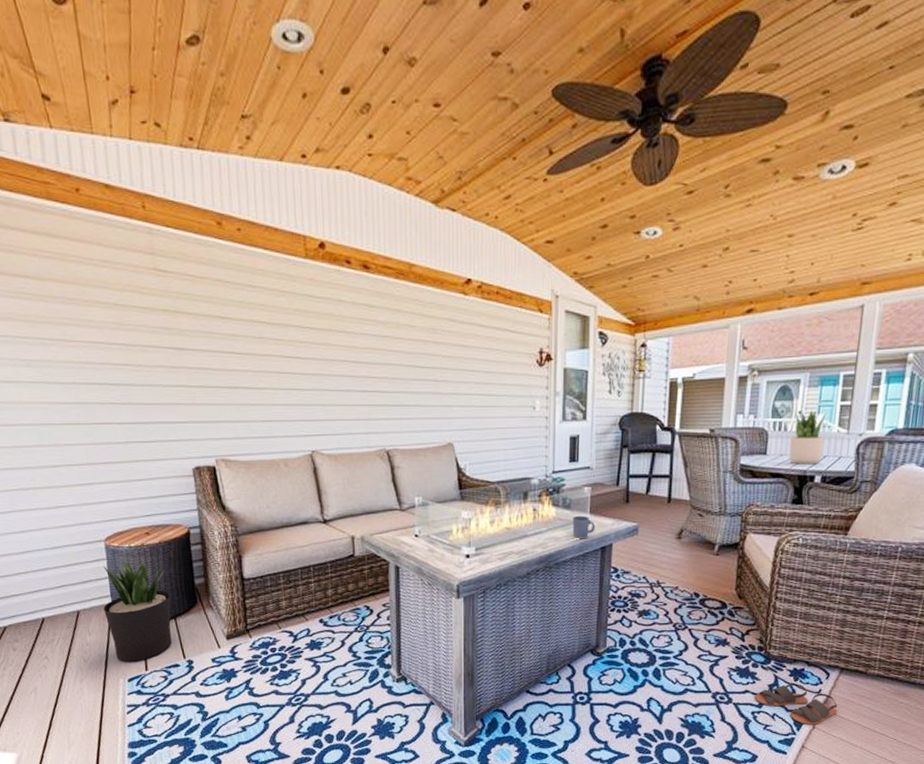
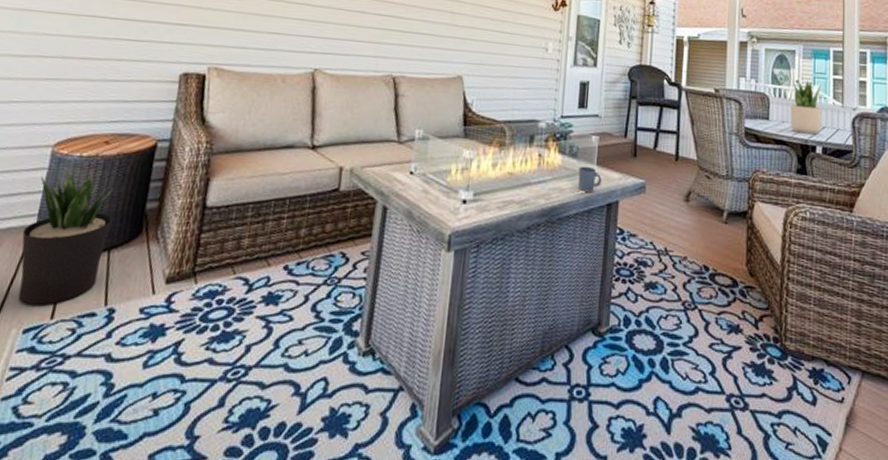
sandal: present [755,682,838,725] -> none [773,386,864,446]

